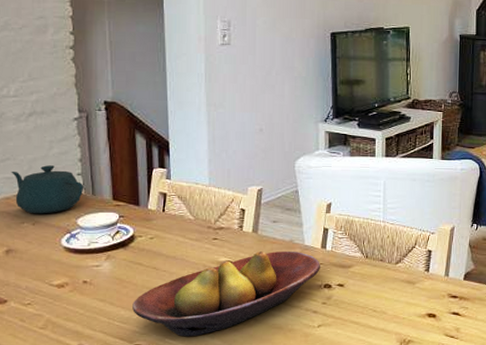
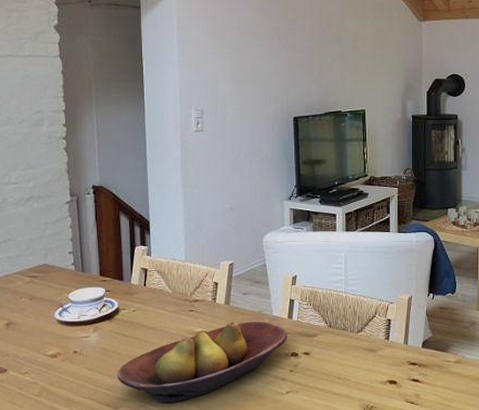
teapot: present [11,165,84,214] -> none [11,245,75,290]

